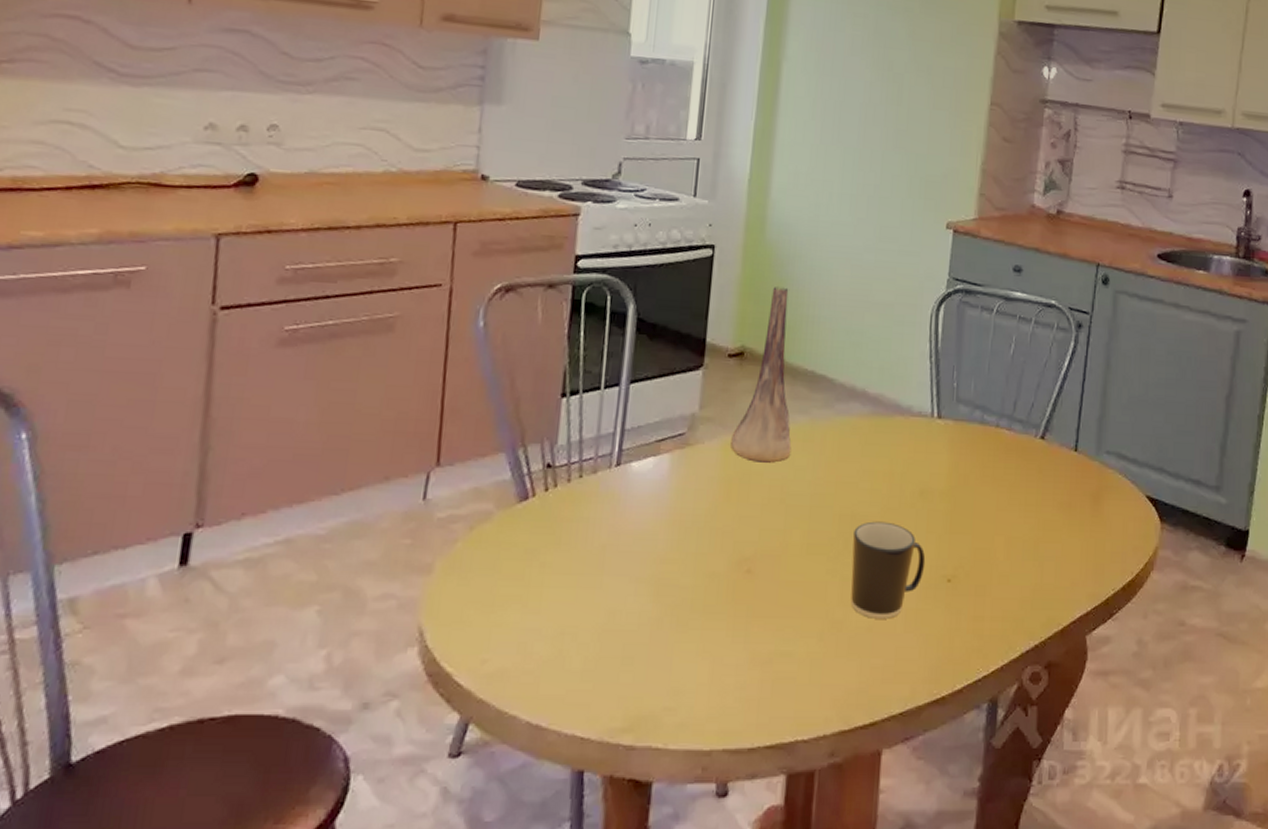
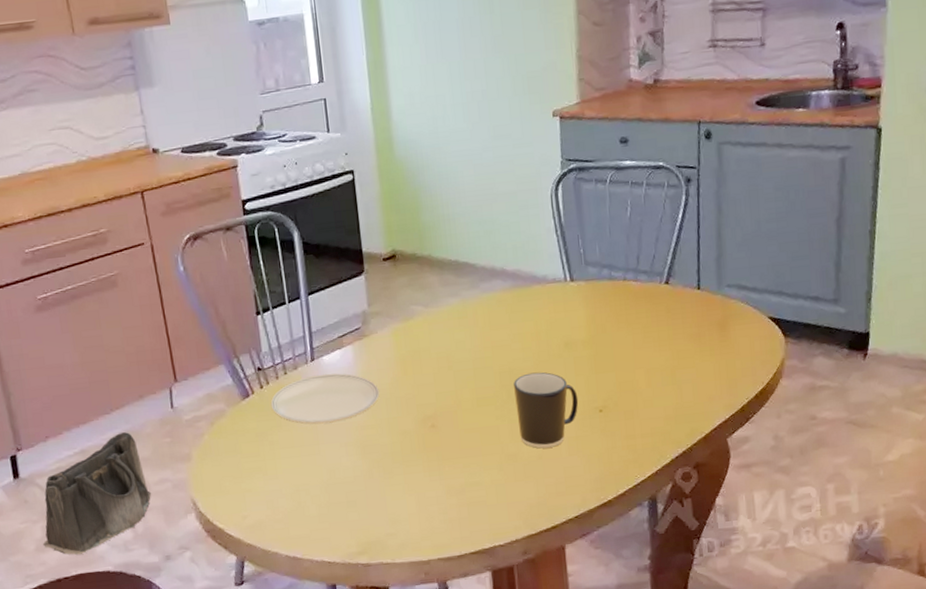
saddlebag: none [192,523,367,686] -> present [42,432,152,555]
plate: none [552,484,692,549] -> present [270,373,380,425]
vase: present [730,287,792,463] -> none [398,194,450,342]

